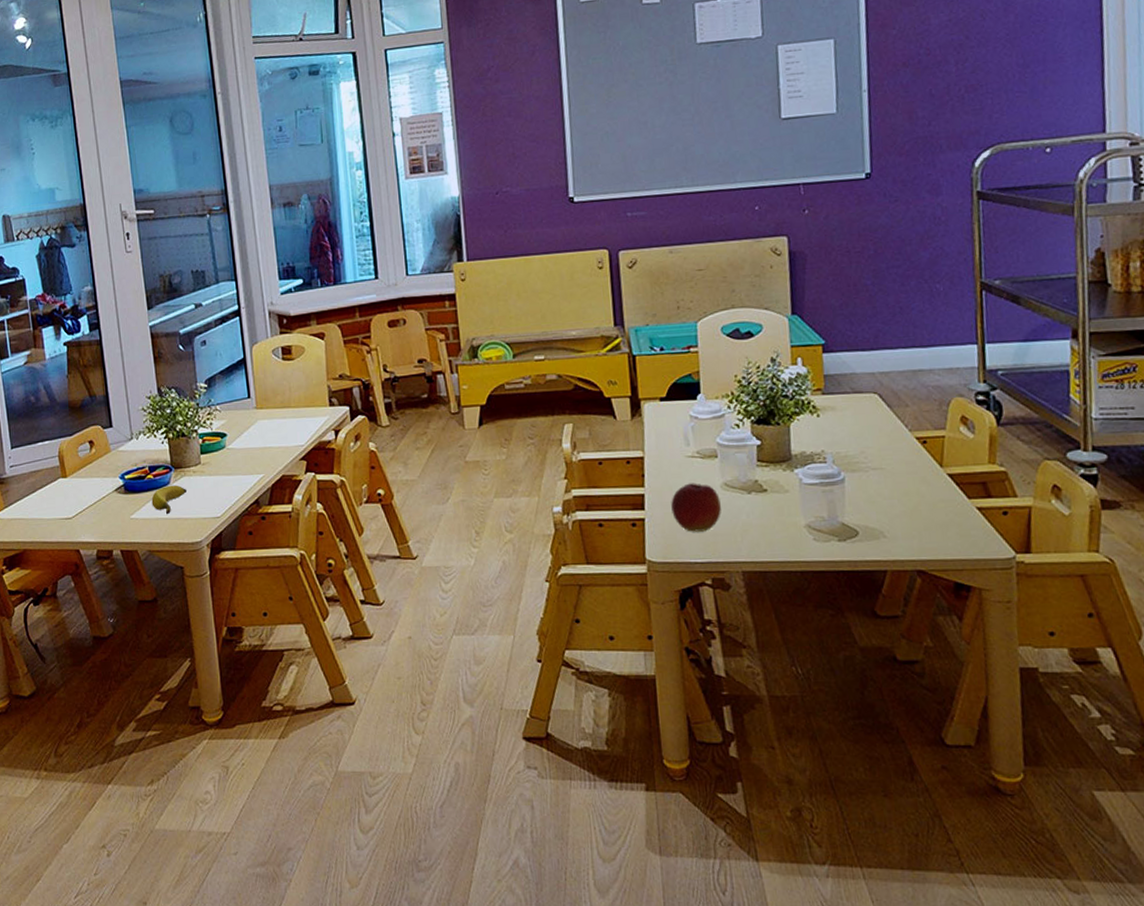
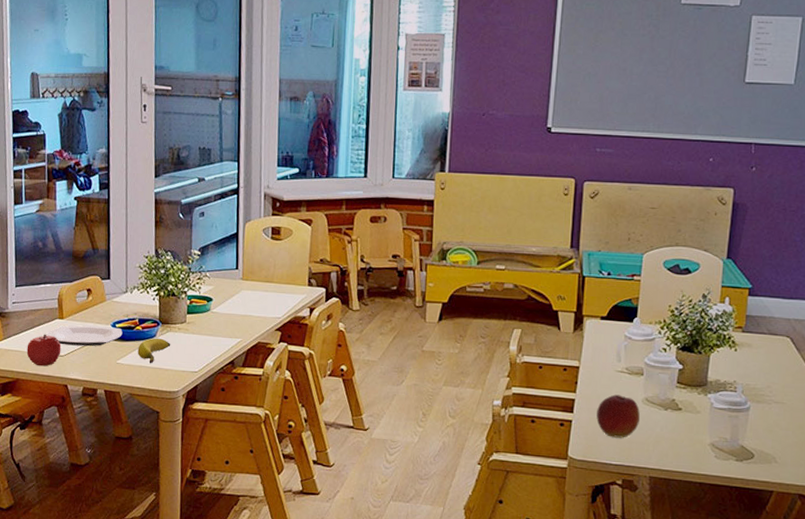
apple: none [31,496,69,533] -> present [26,334,61,367]
plate: none [50,479,133,506] -> present [46,325,123,347]

